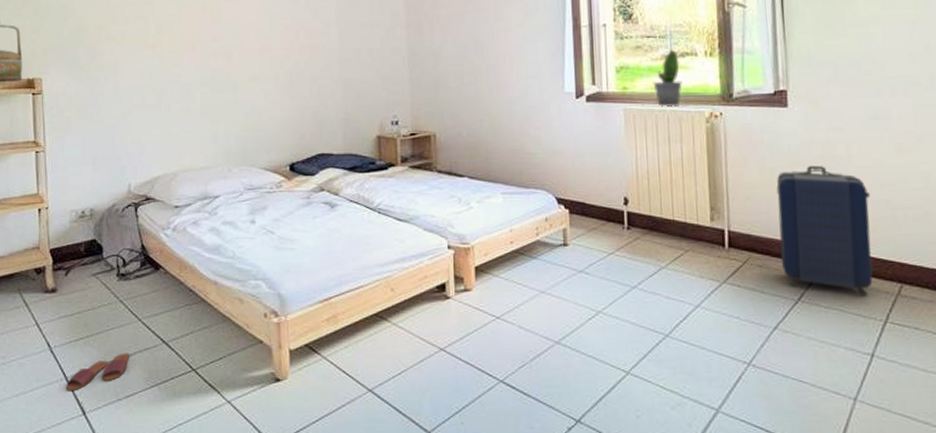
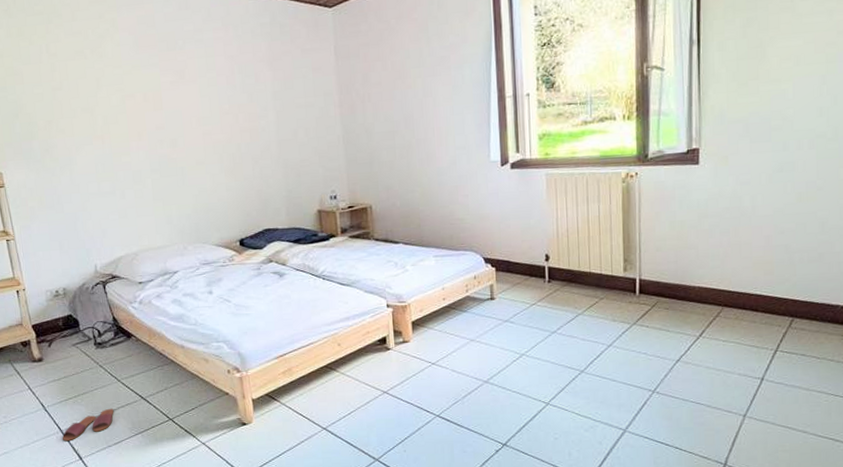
potted plant: present [653,49,682,107] -> none [573,114,601,170]
suitcase: present [776,165,875,296] -> none [685,216,771,330]

